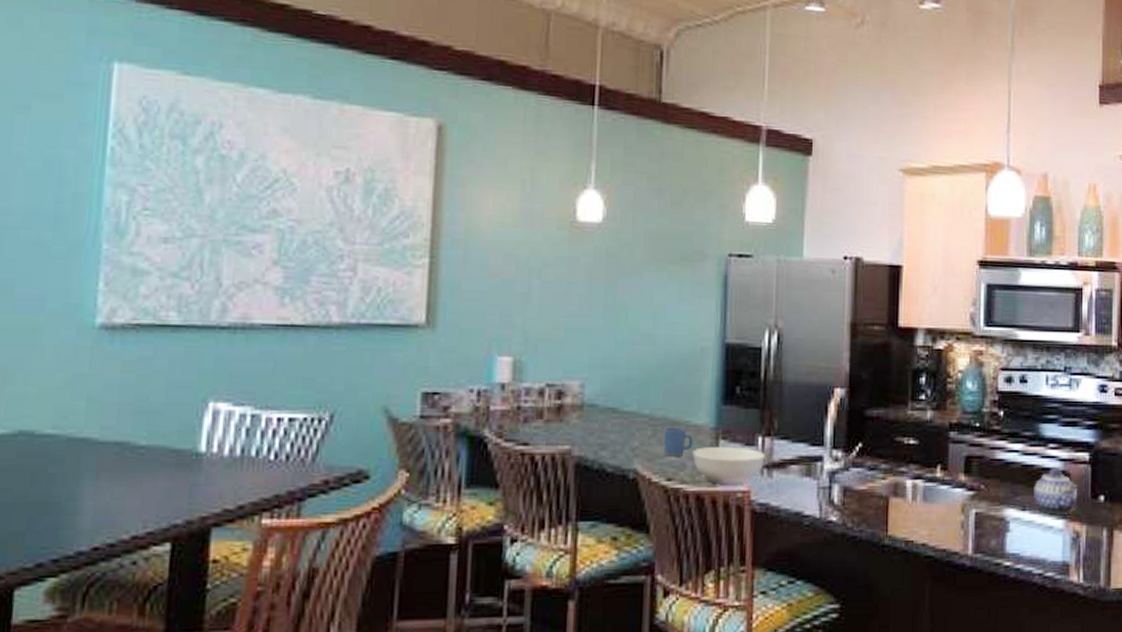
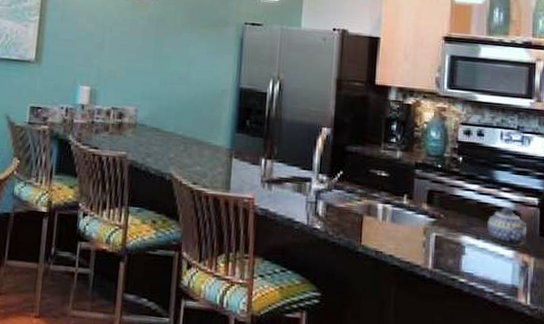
mug: present [663,427,694,456] -> none [192,145,214,168]
bowl: present [692,447,765,486] -> none [212,162,267,193]

